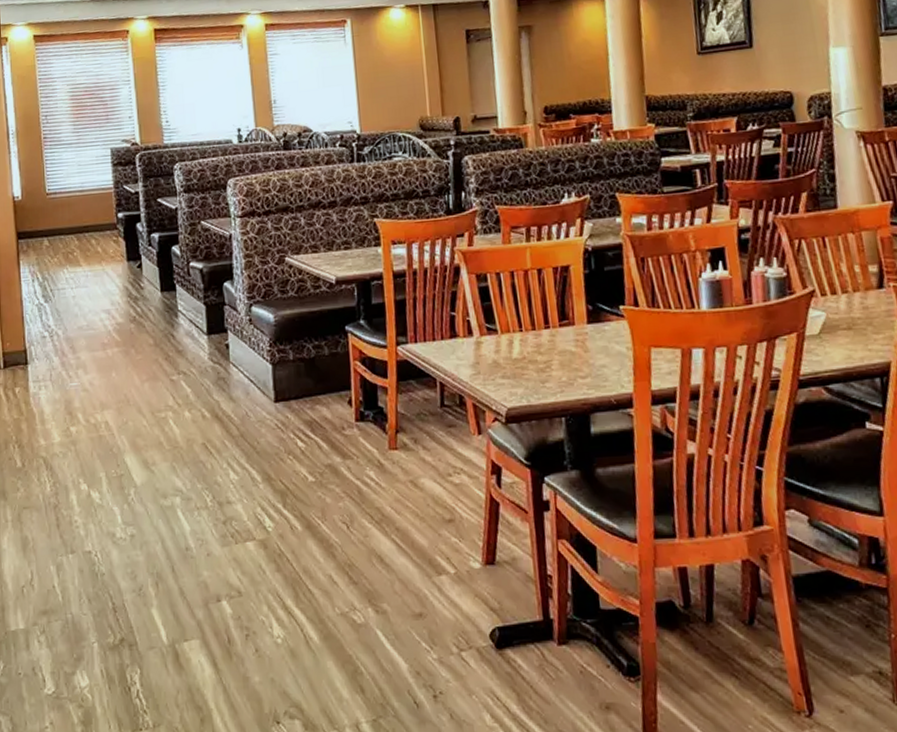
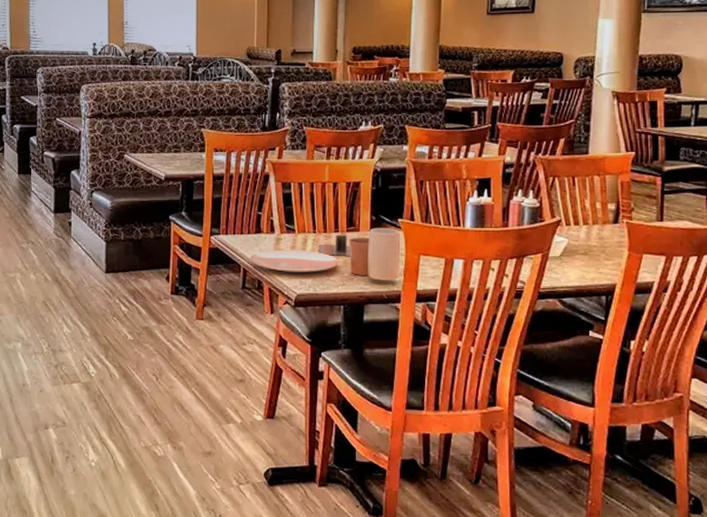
plate: none [445,353,555,383] -> present [249,249,339,273]
napkin holder: none [527,328,567,358] -> present [319,233,350,256]
cup: none [563,332,592,379] -> present [349,238,370,276]
cup: none [586,317,628,383] -> present [367,227,401,281]

